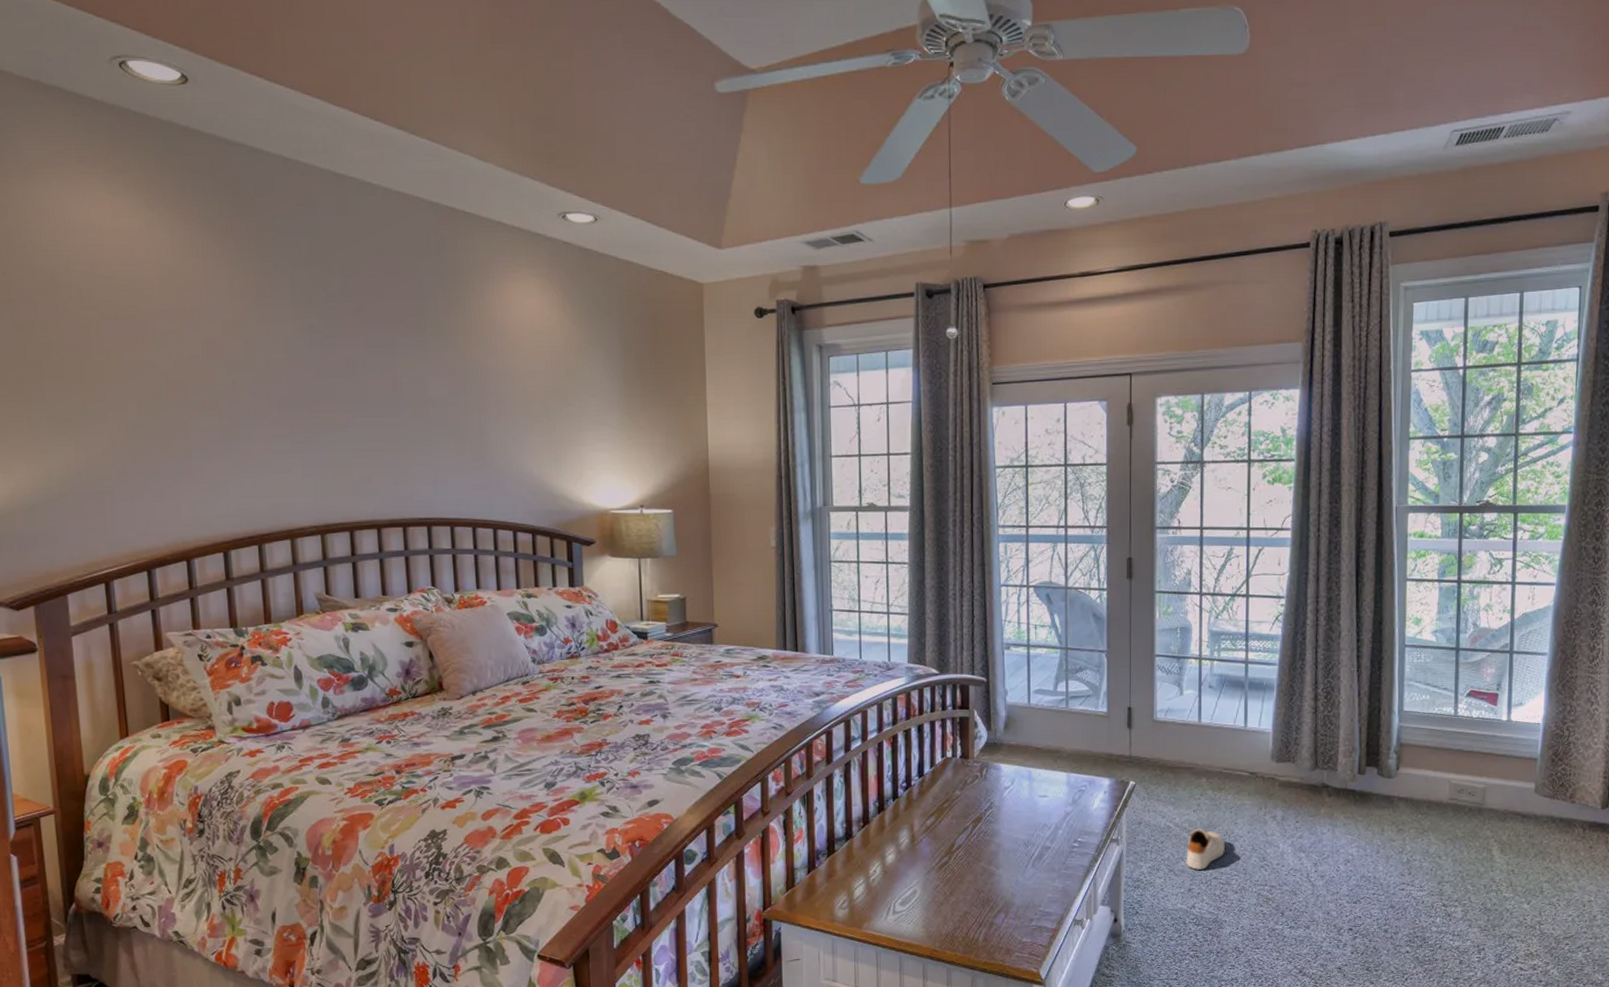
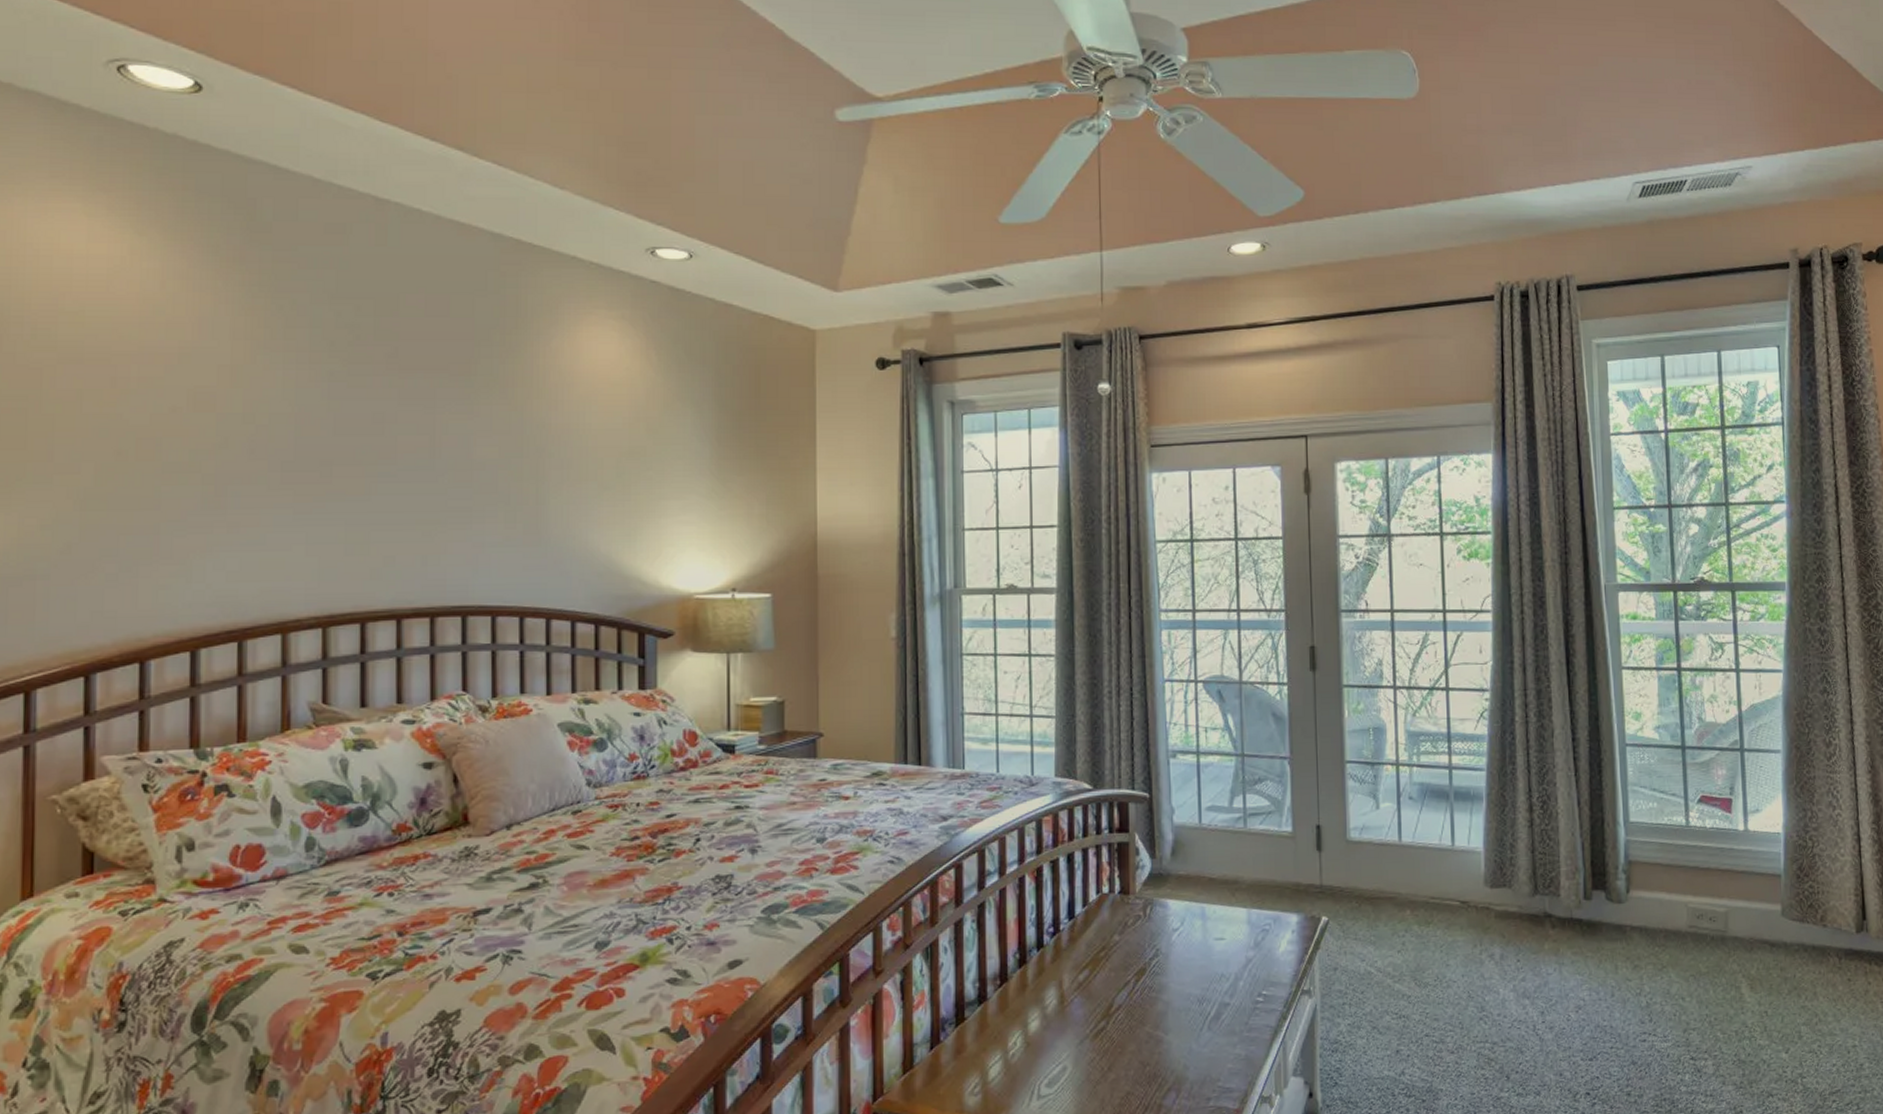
shoe: present [1186,828,1225,870] -> none [1391,973,1437,1026]

